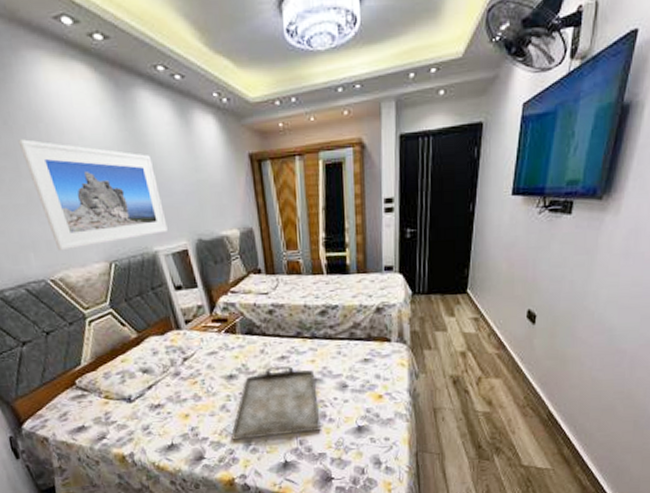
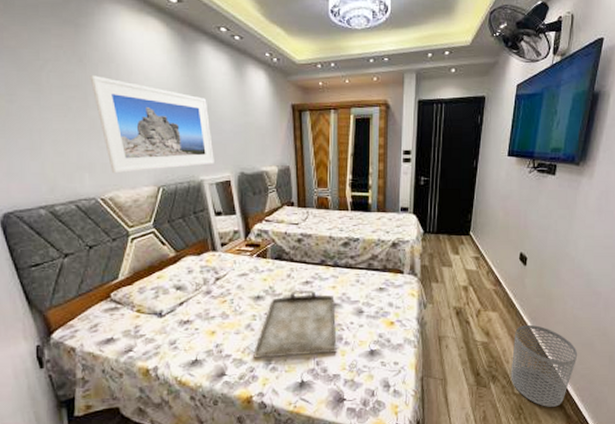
waste bin: none [517,391,596,479] -> present [510,325,578,407]

